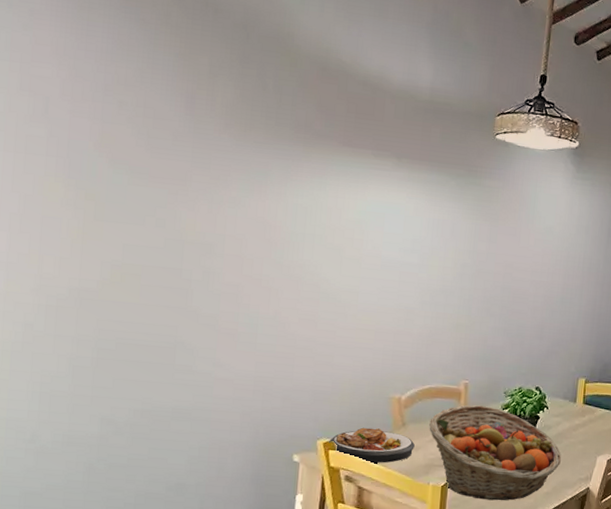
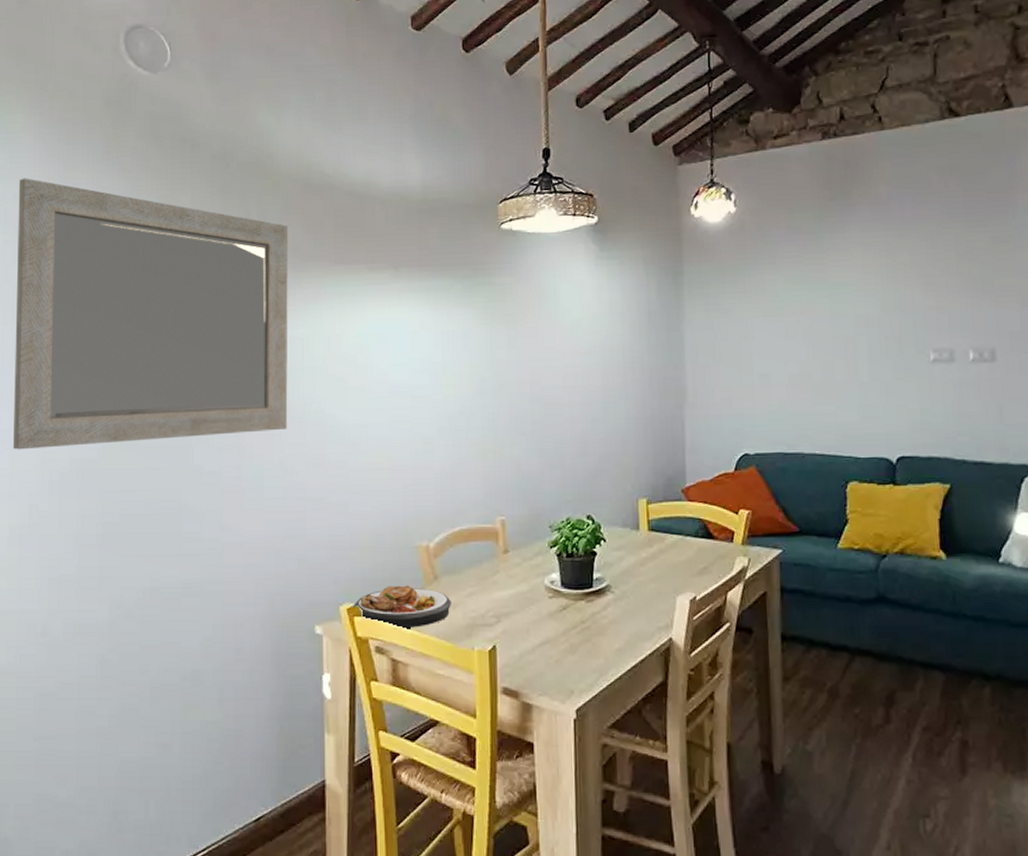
home mirror: none [8,9,303,286] -> present [12,178,289,450]
fruit basket: present [429,405,561,501] -> none [465,545,631,664]

